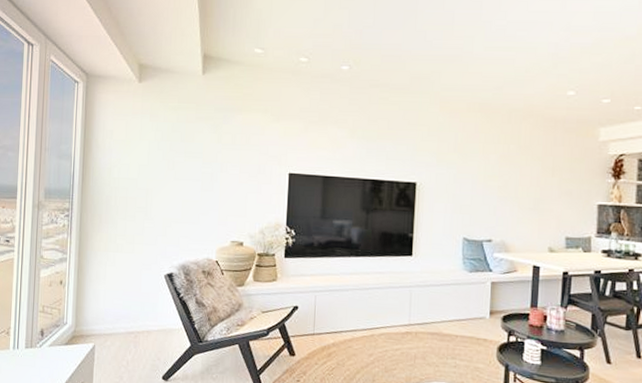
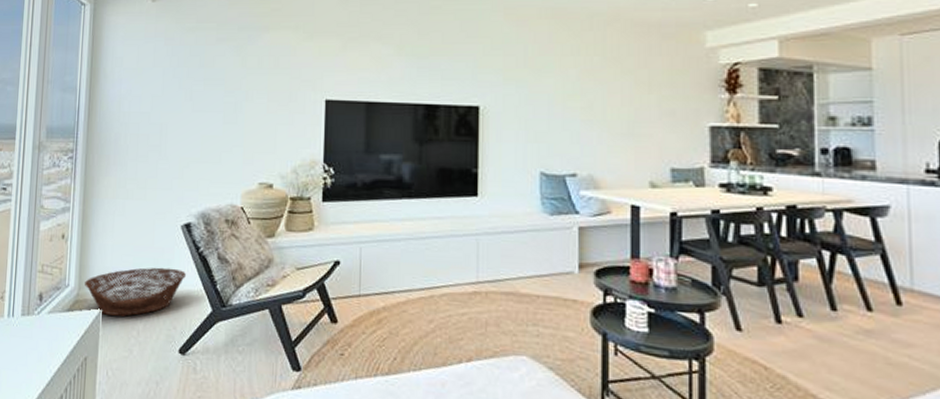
basket: none [81,309,169,349] -> present [85,267,187,317]

